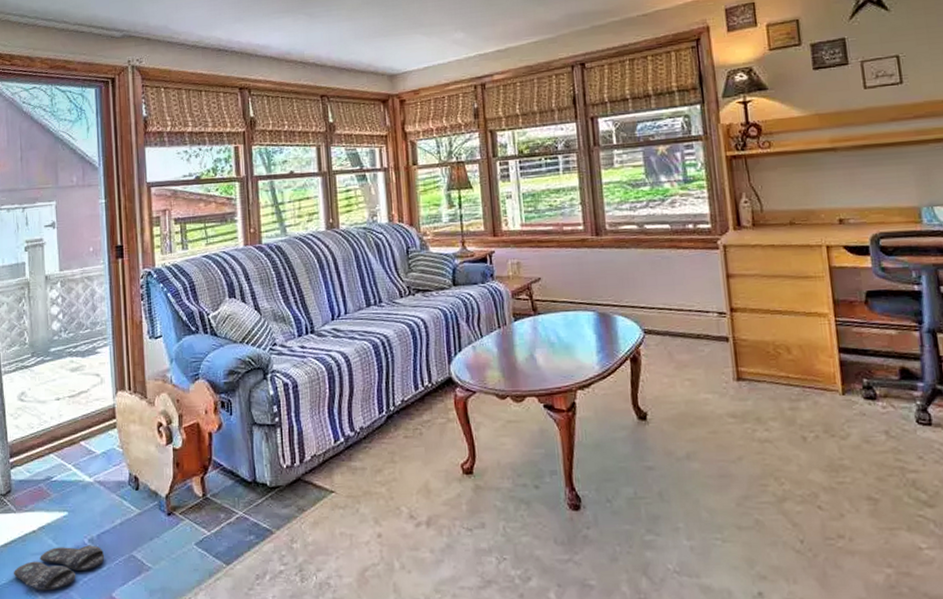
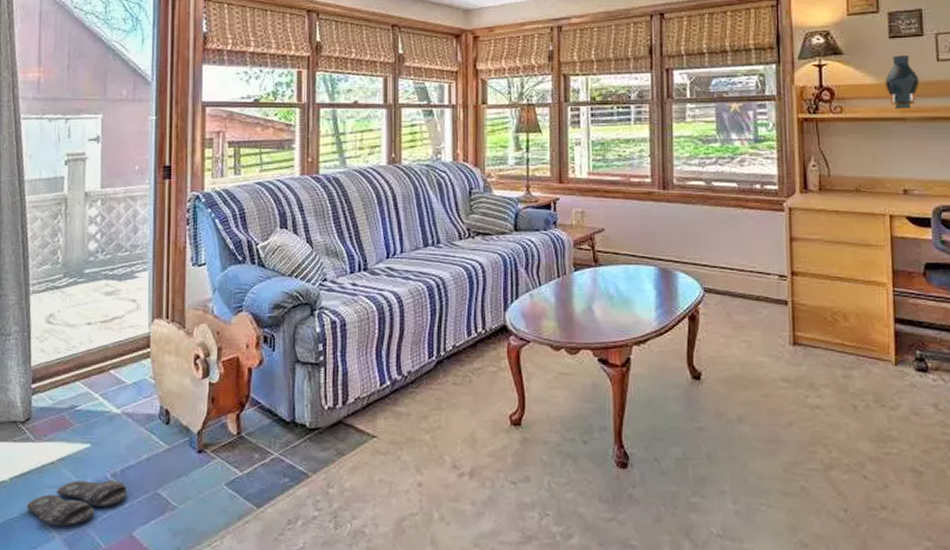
vase: none [812,85,848,141] -> present [885,55,919,110]

